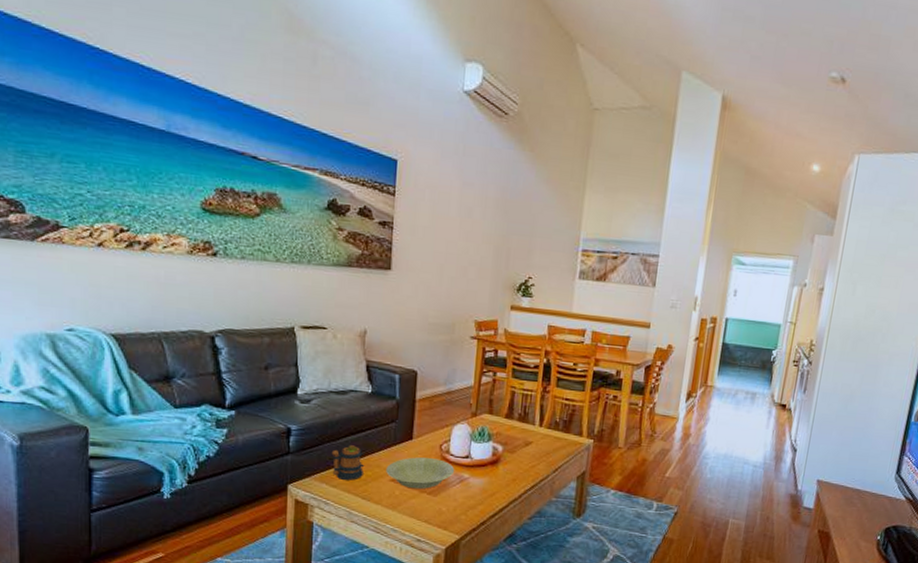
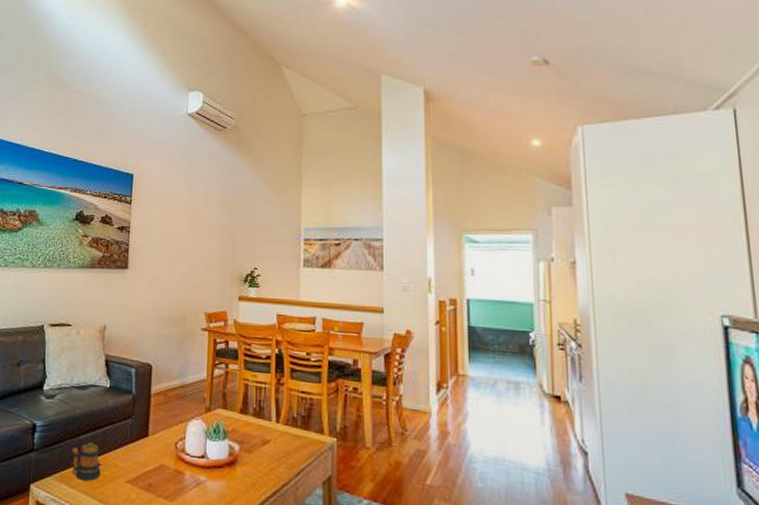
bowl: present [386,457,455,490] -> none [122,456,191,493]

